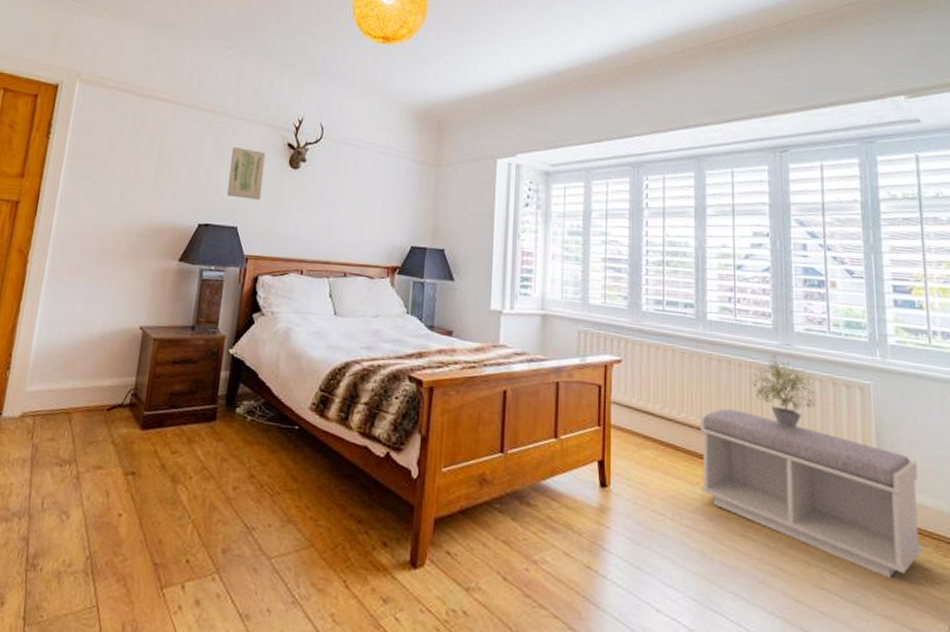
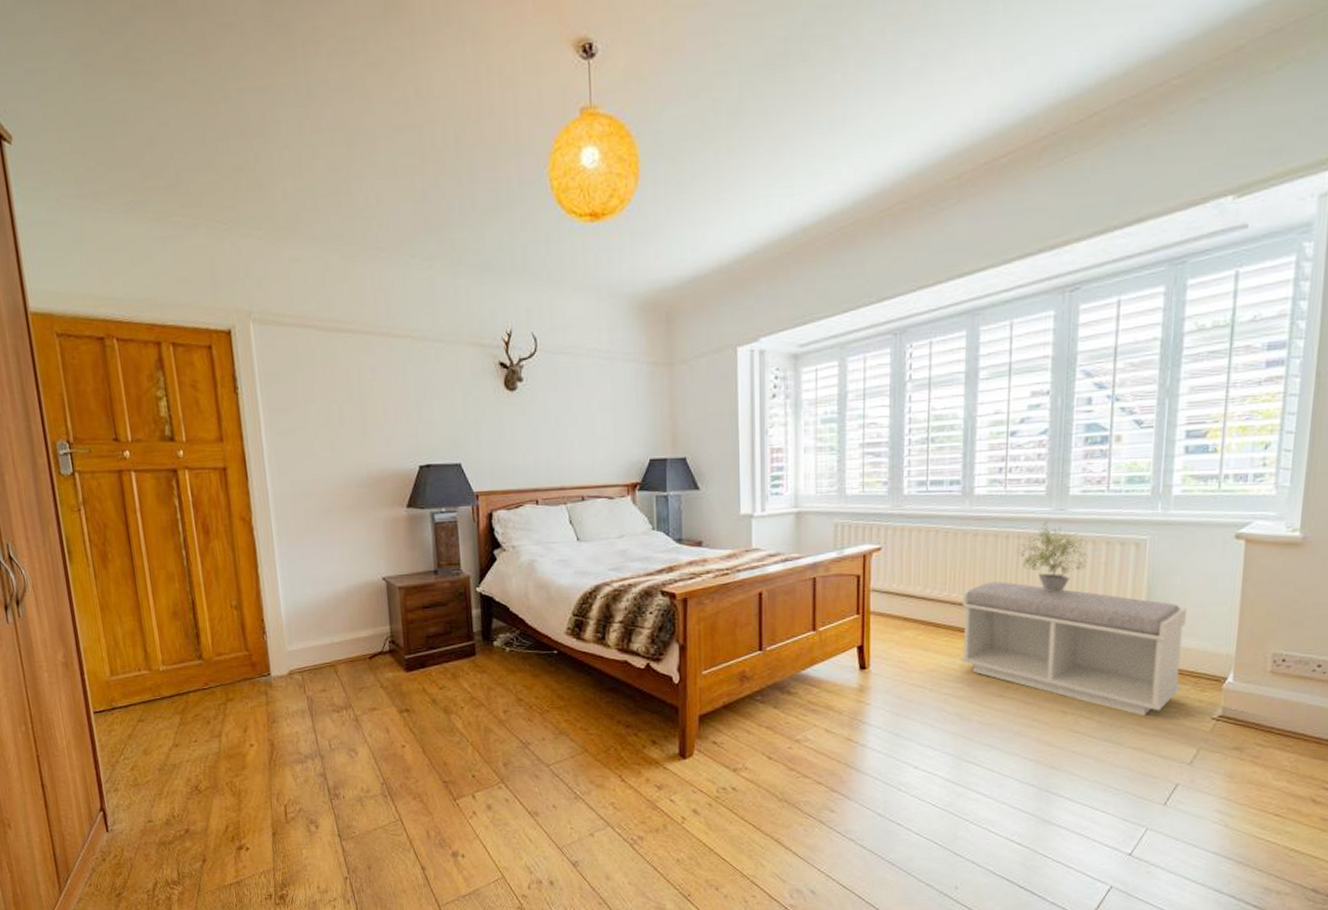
wall art: present [227,147,266,200] -> none [439,375,481,432]

